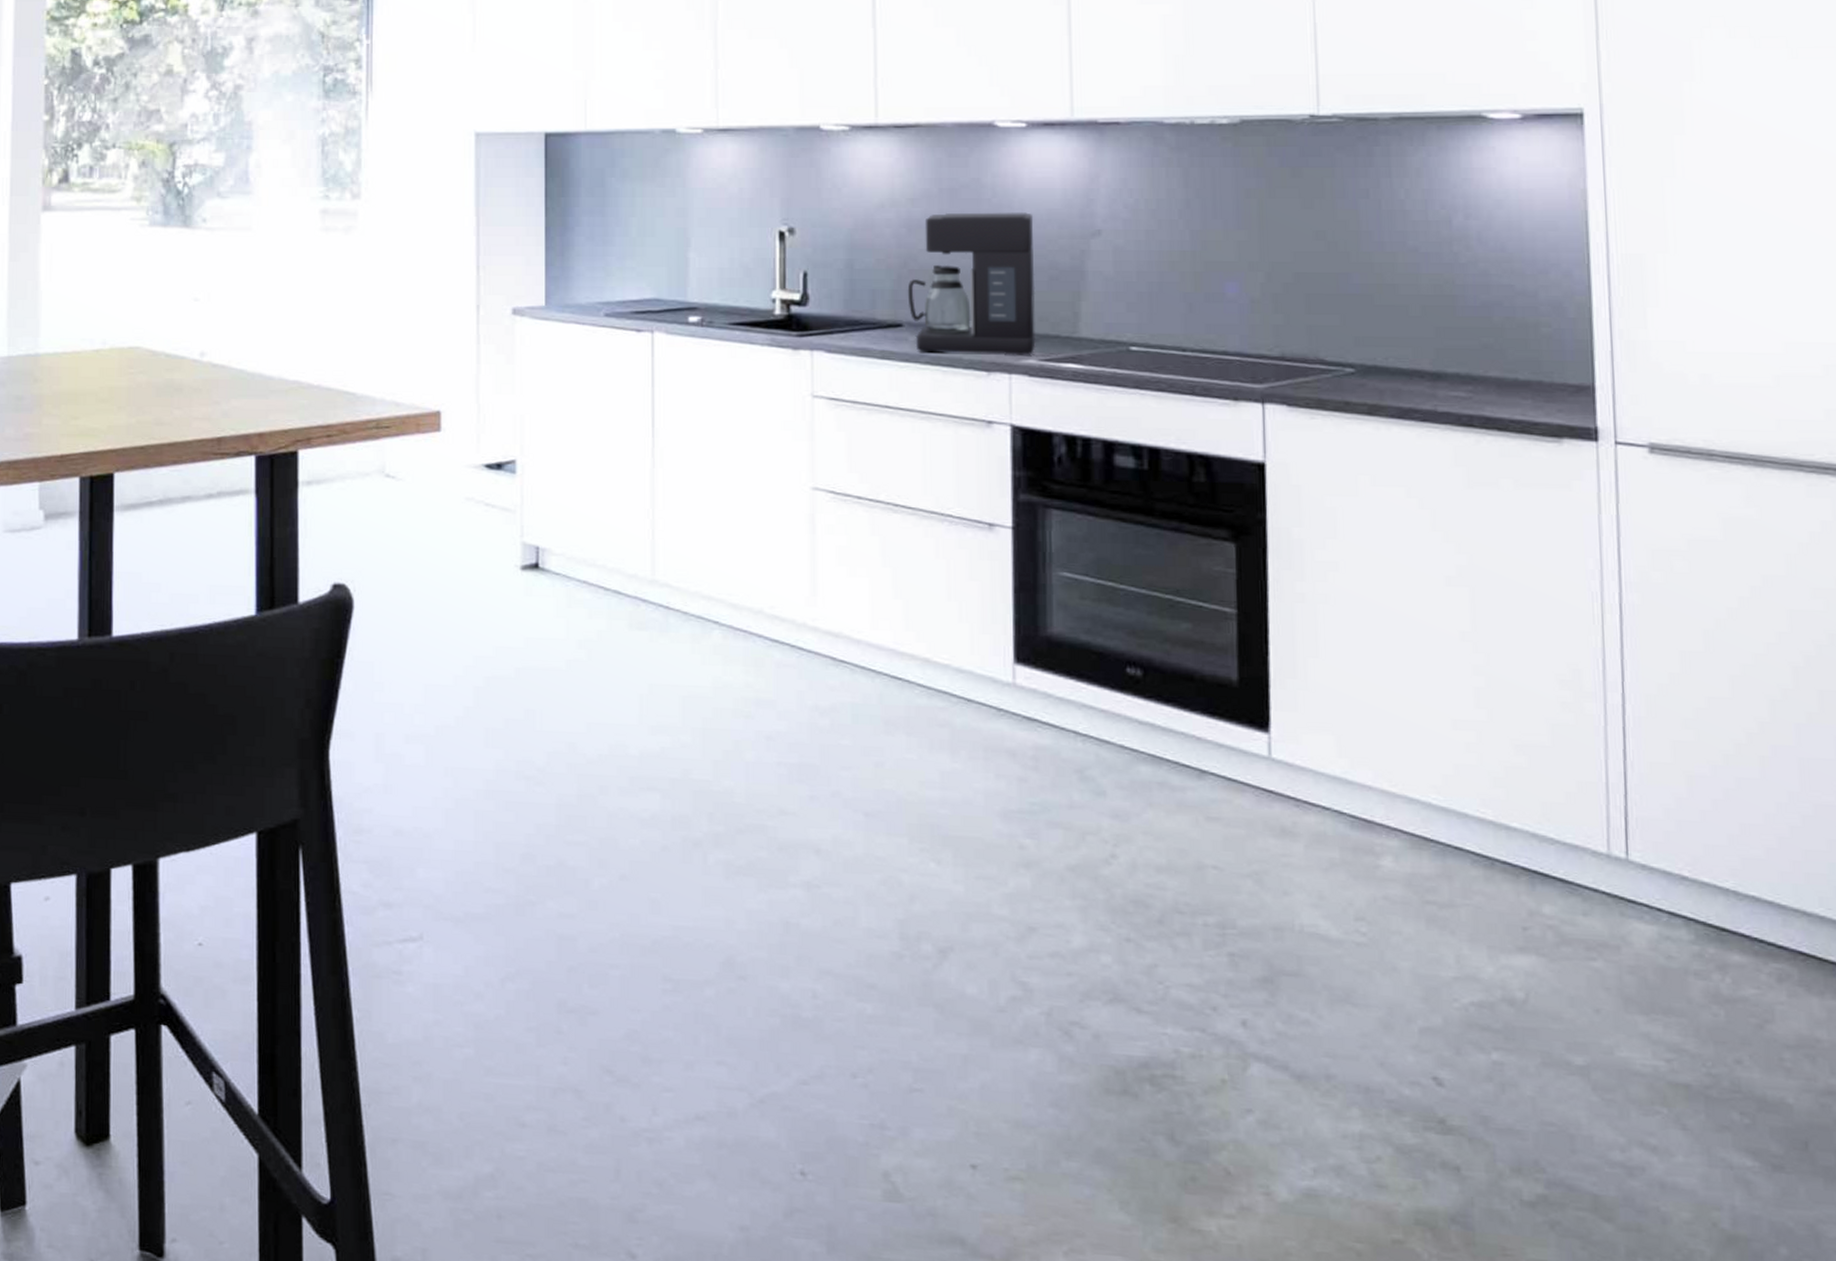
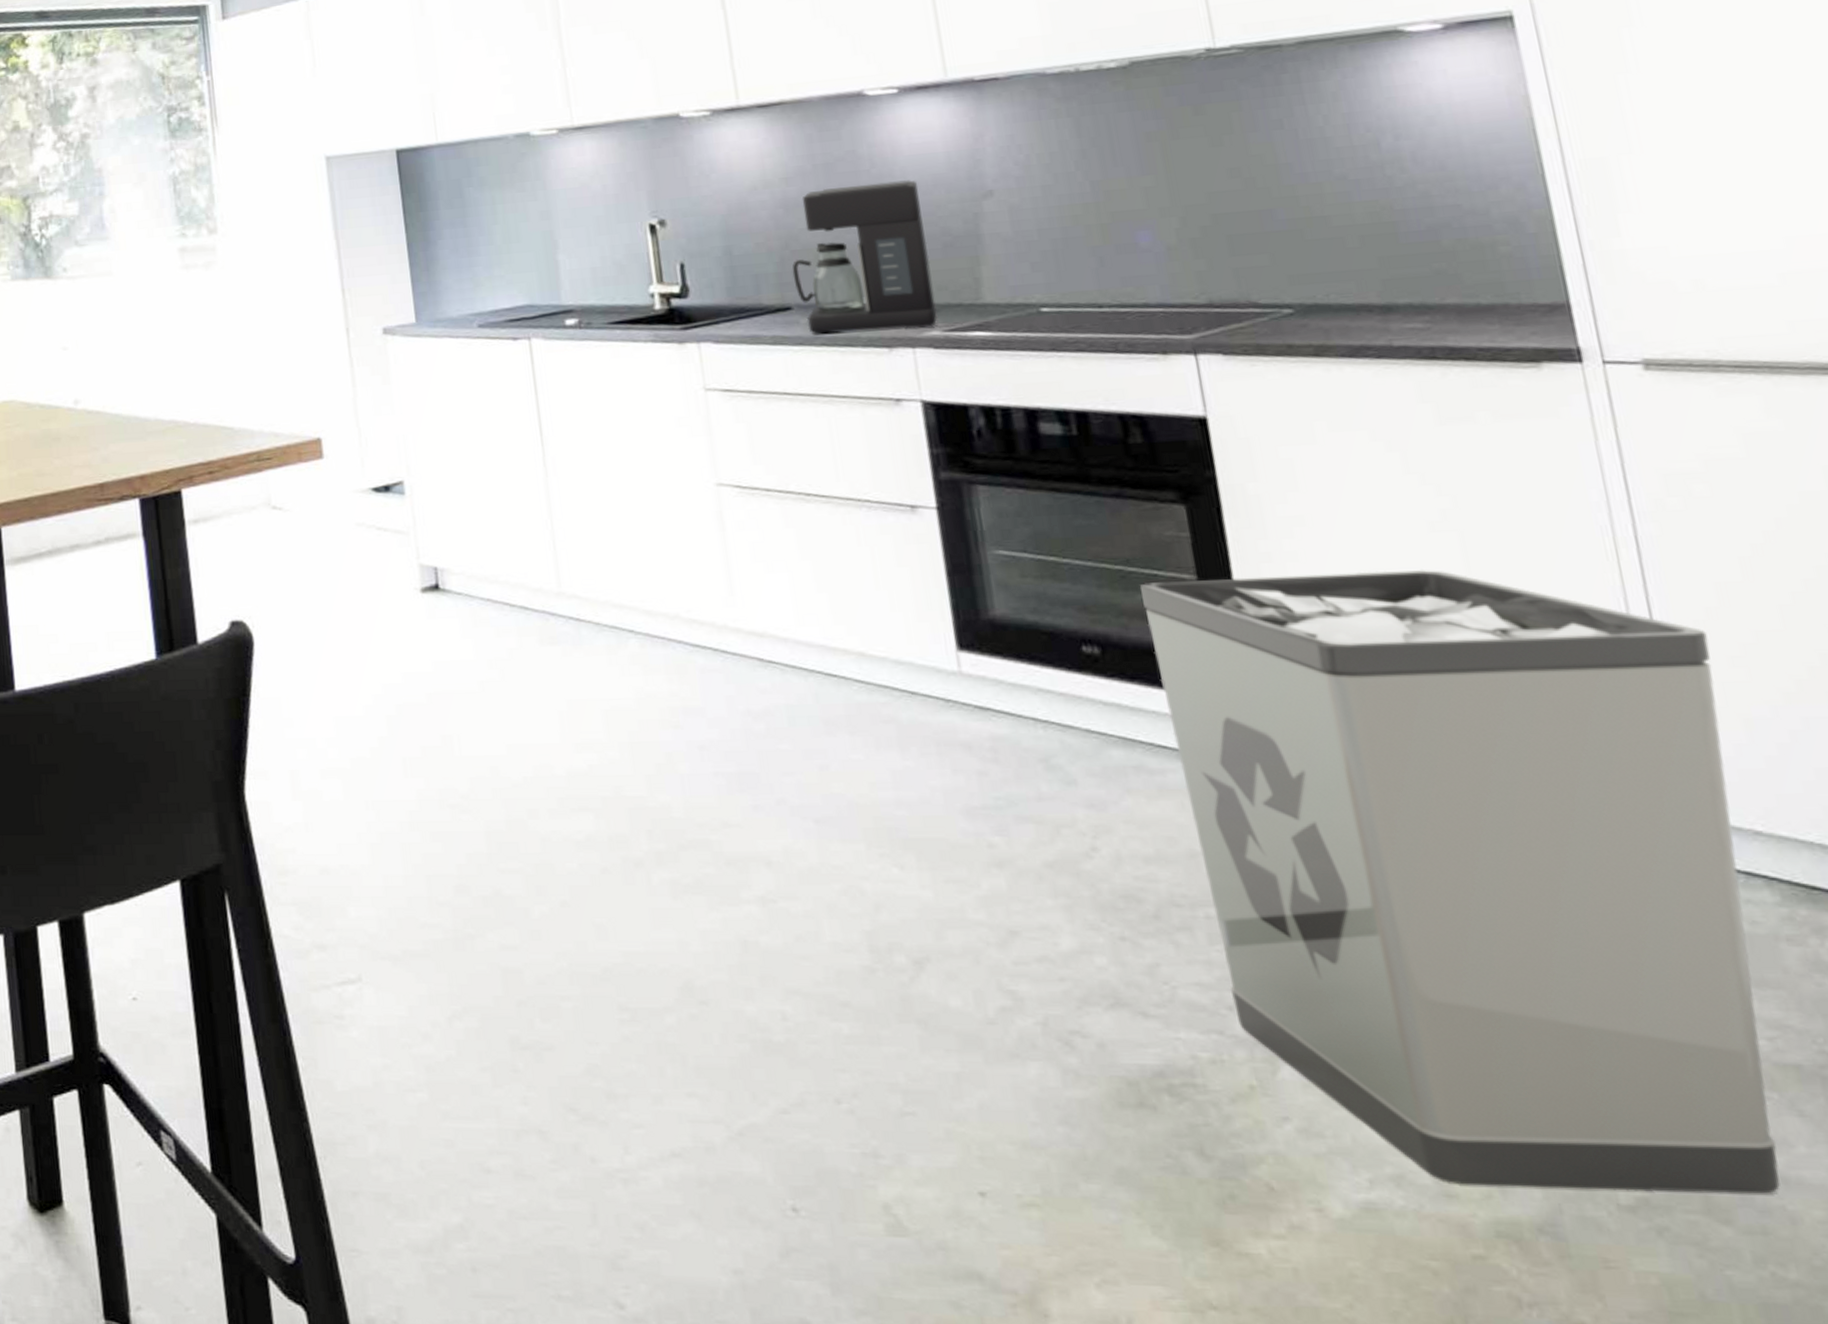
recycling bin: none [1185,613,1668,1196] -> present [1139,569,1780,1194]

